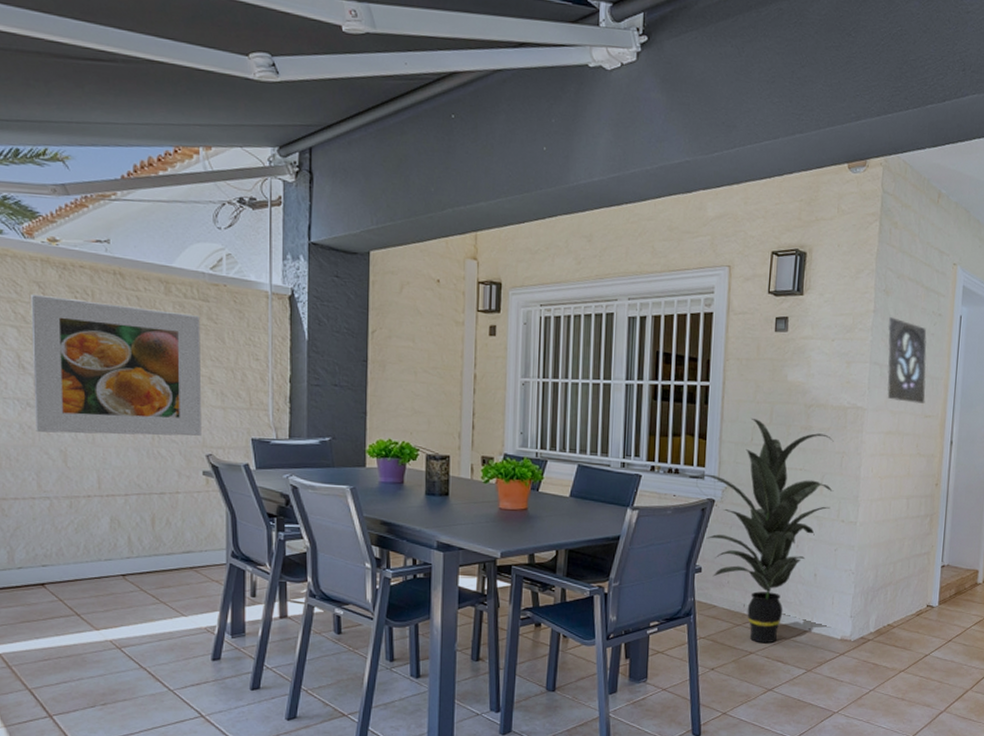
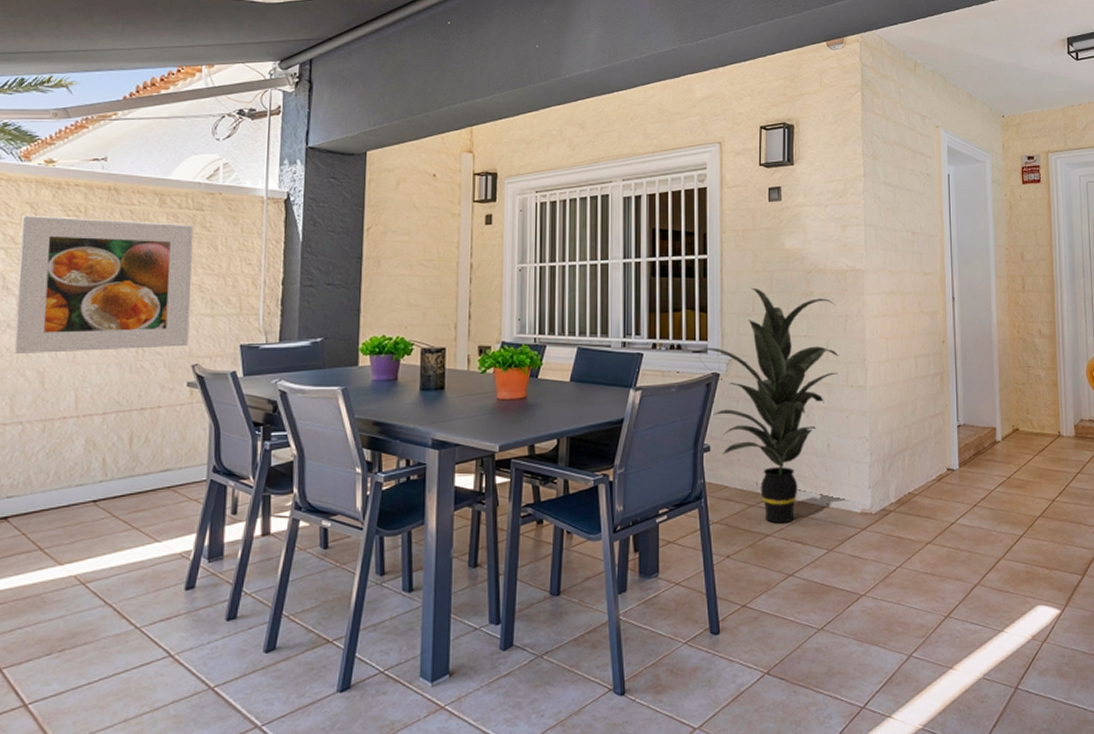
wall ornament: present [887,317,927,404] -> none [878,180,923,261]

